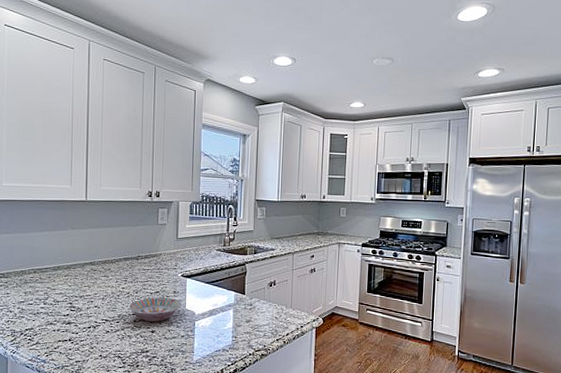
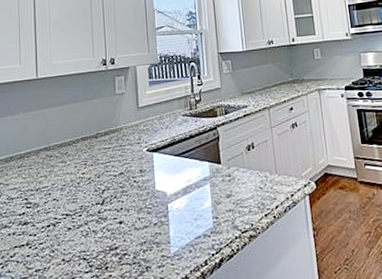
bowl: present [128,297,182,322] -> none [91,178,151,211]

